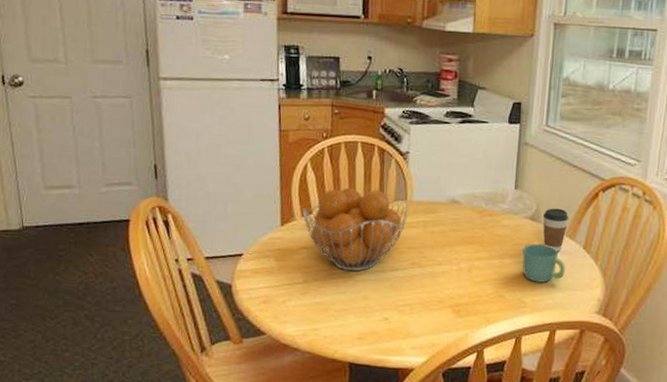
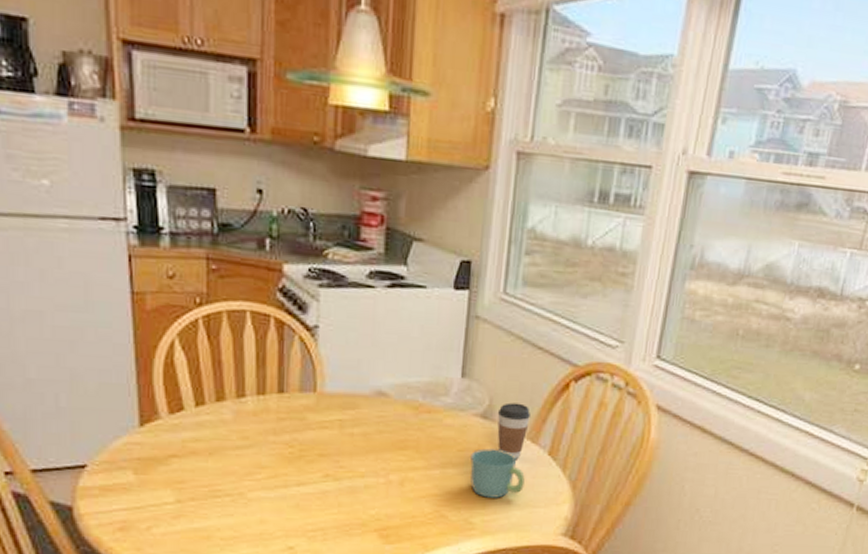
fruit basket: present [302,188,408,272] -> none [168,375,318,487]

